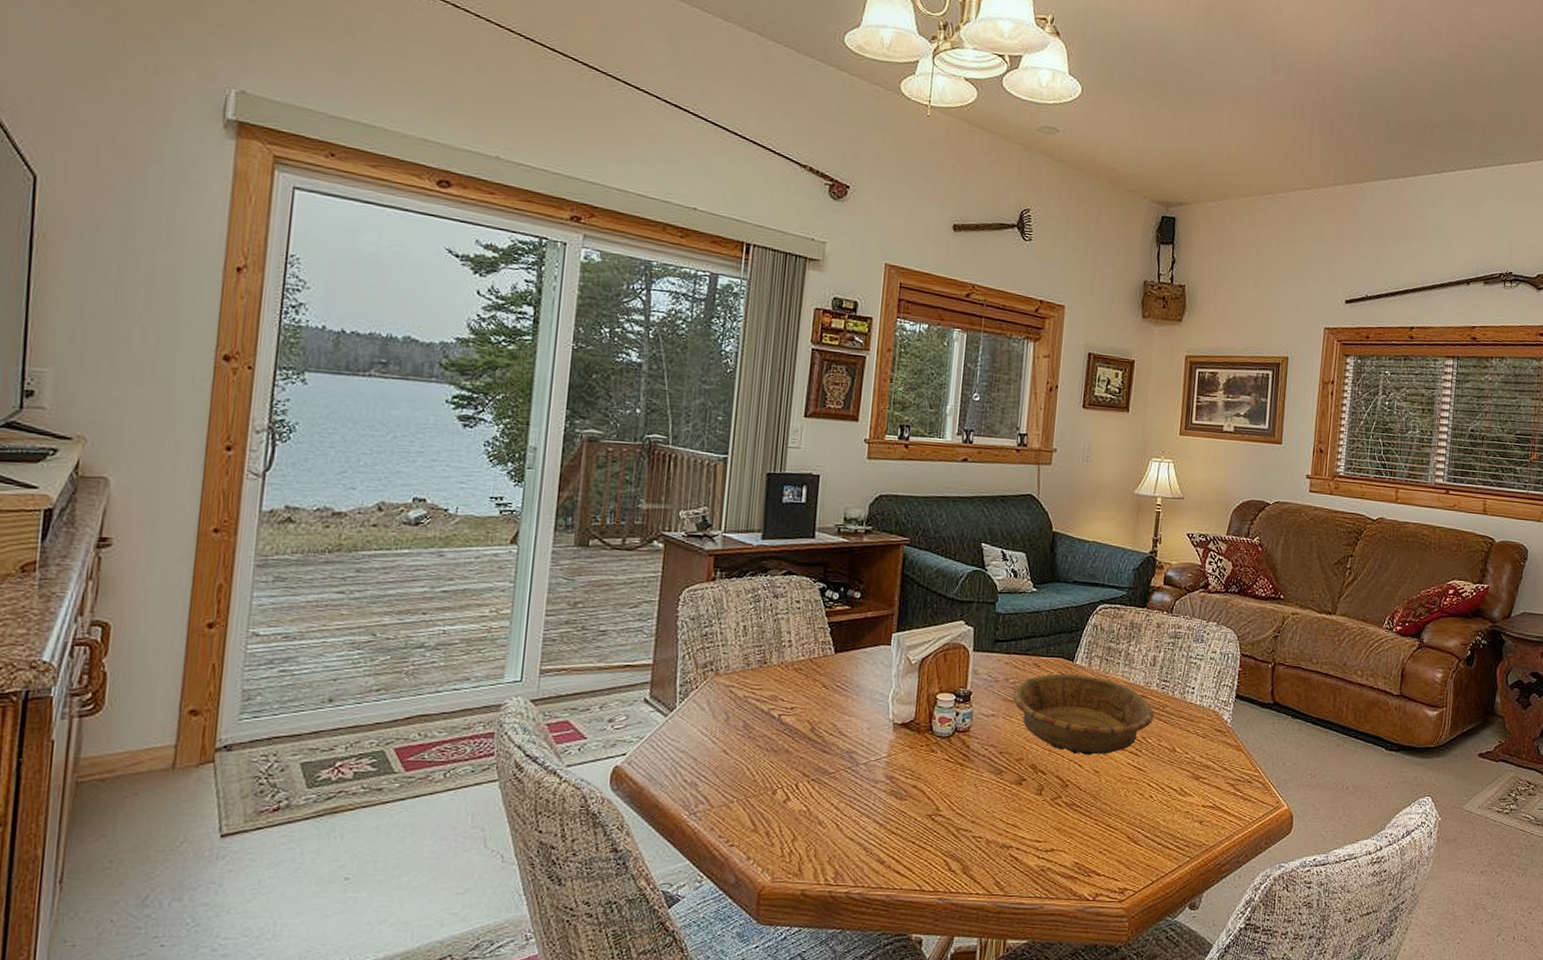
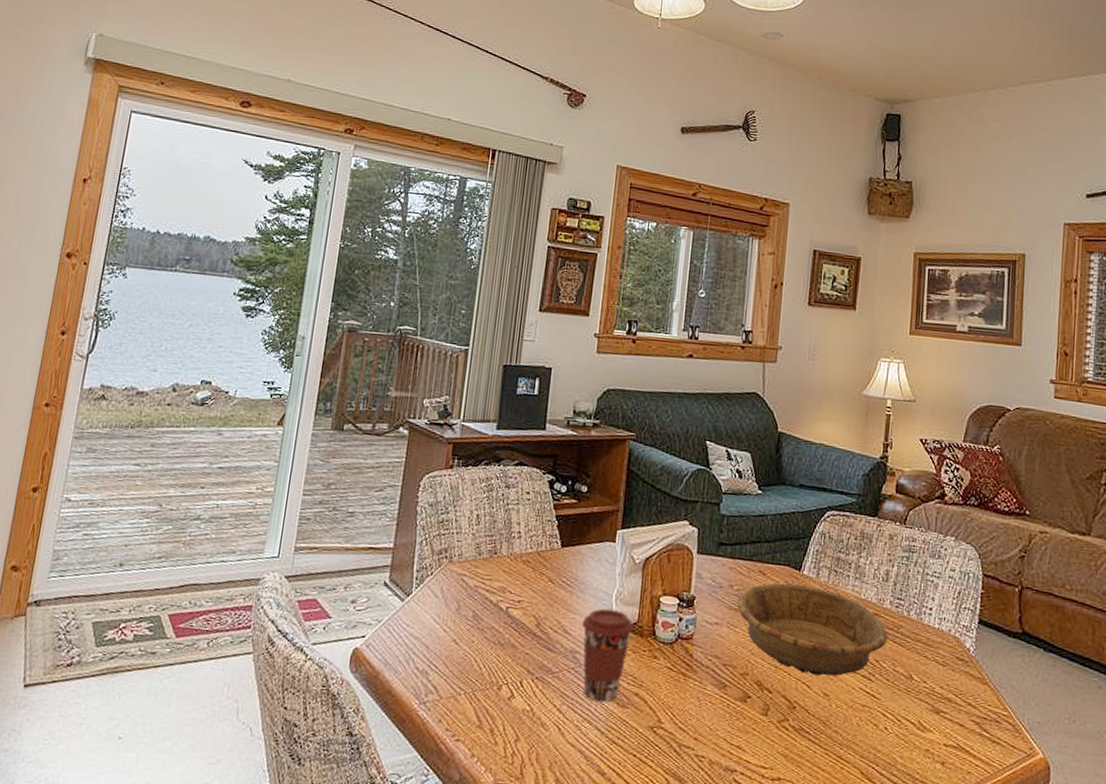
coffee cup: none [857,709,911,797] -> present [581,608,634,702]

